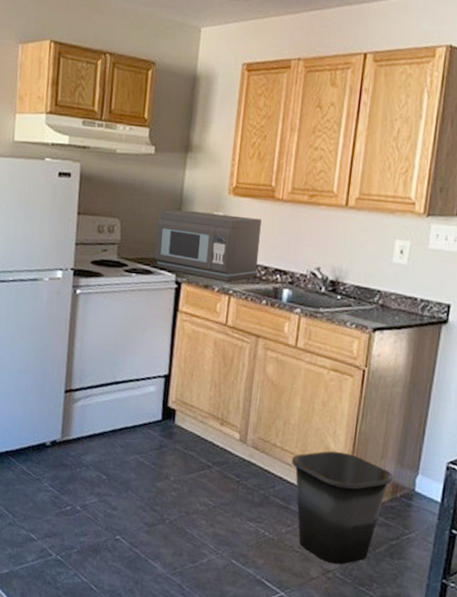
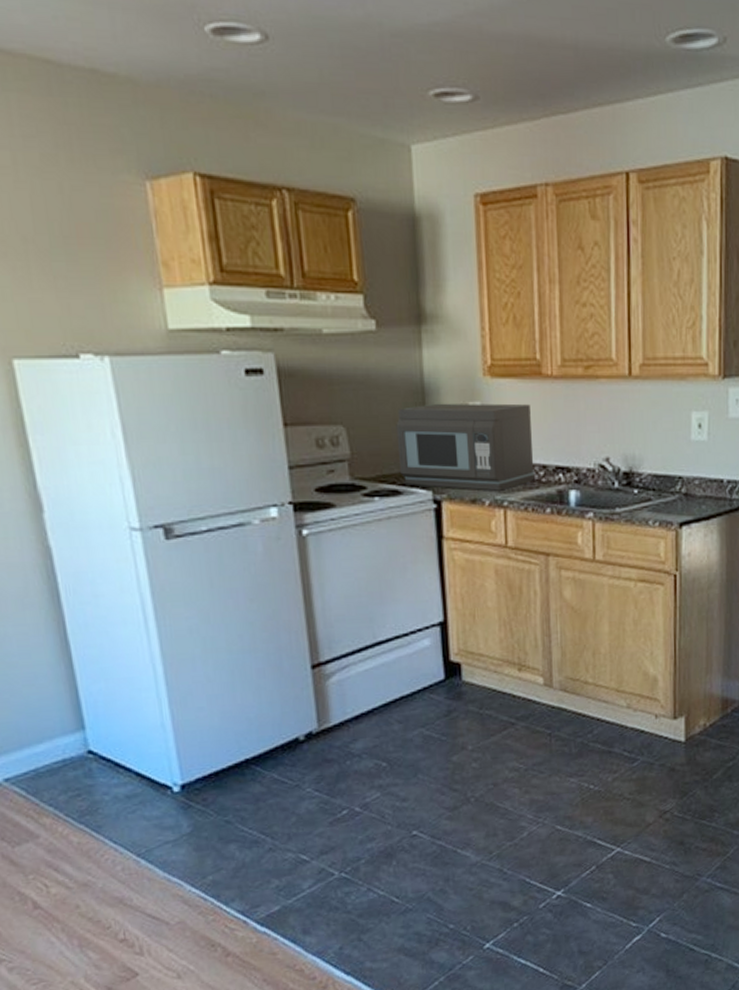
waste bin: present [292,451,394,565] -> none [608,675,722,803]

